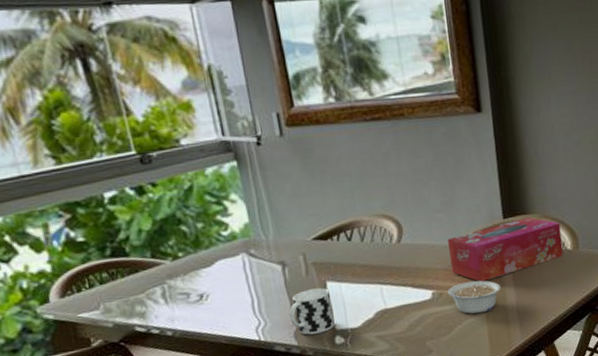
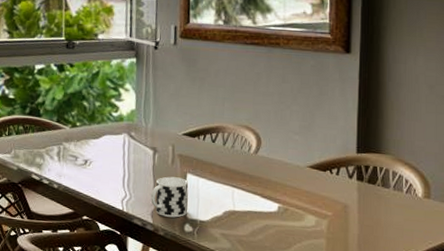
tissue box: present [447,217,563,282] -> none [300,156,413,208]
legume: present [448,280,501,314] -> none [293,204,345,238]

